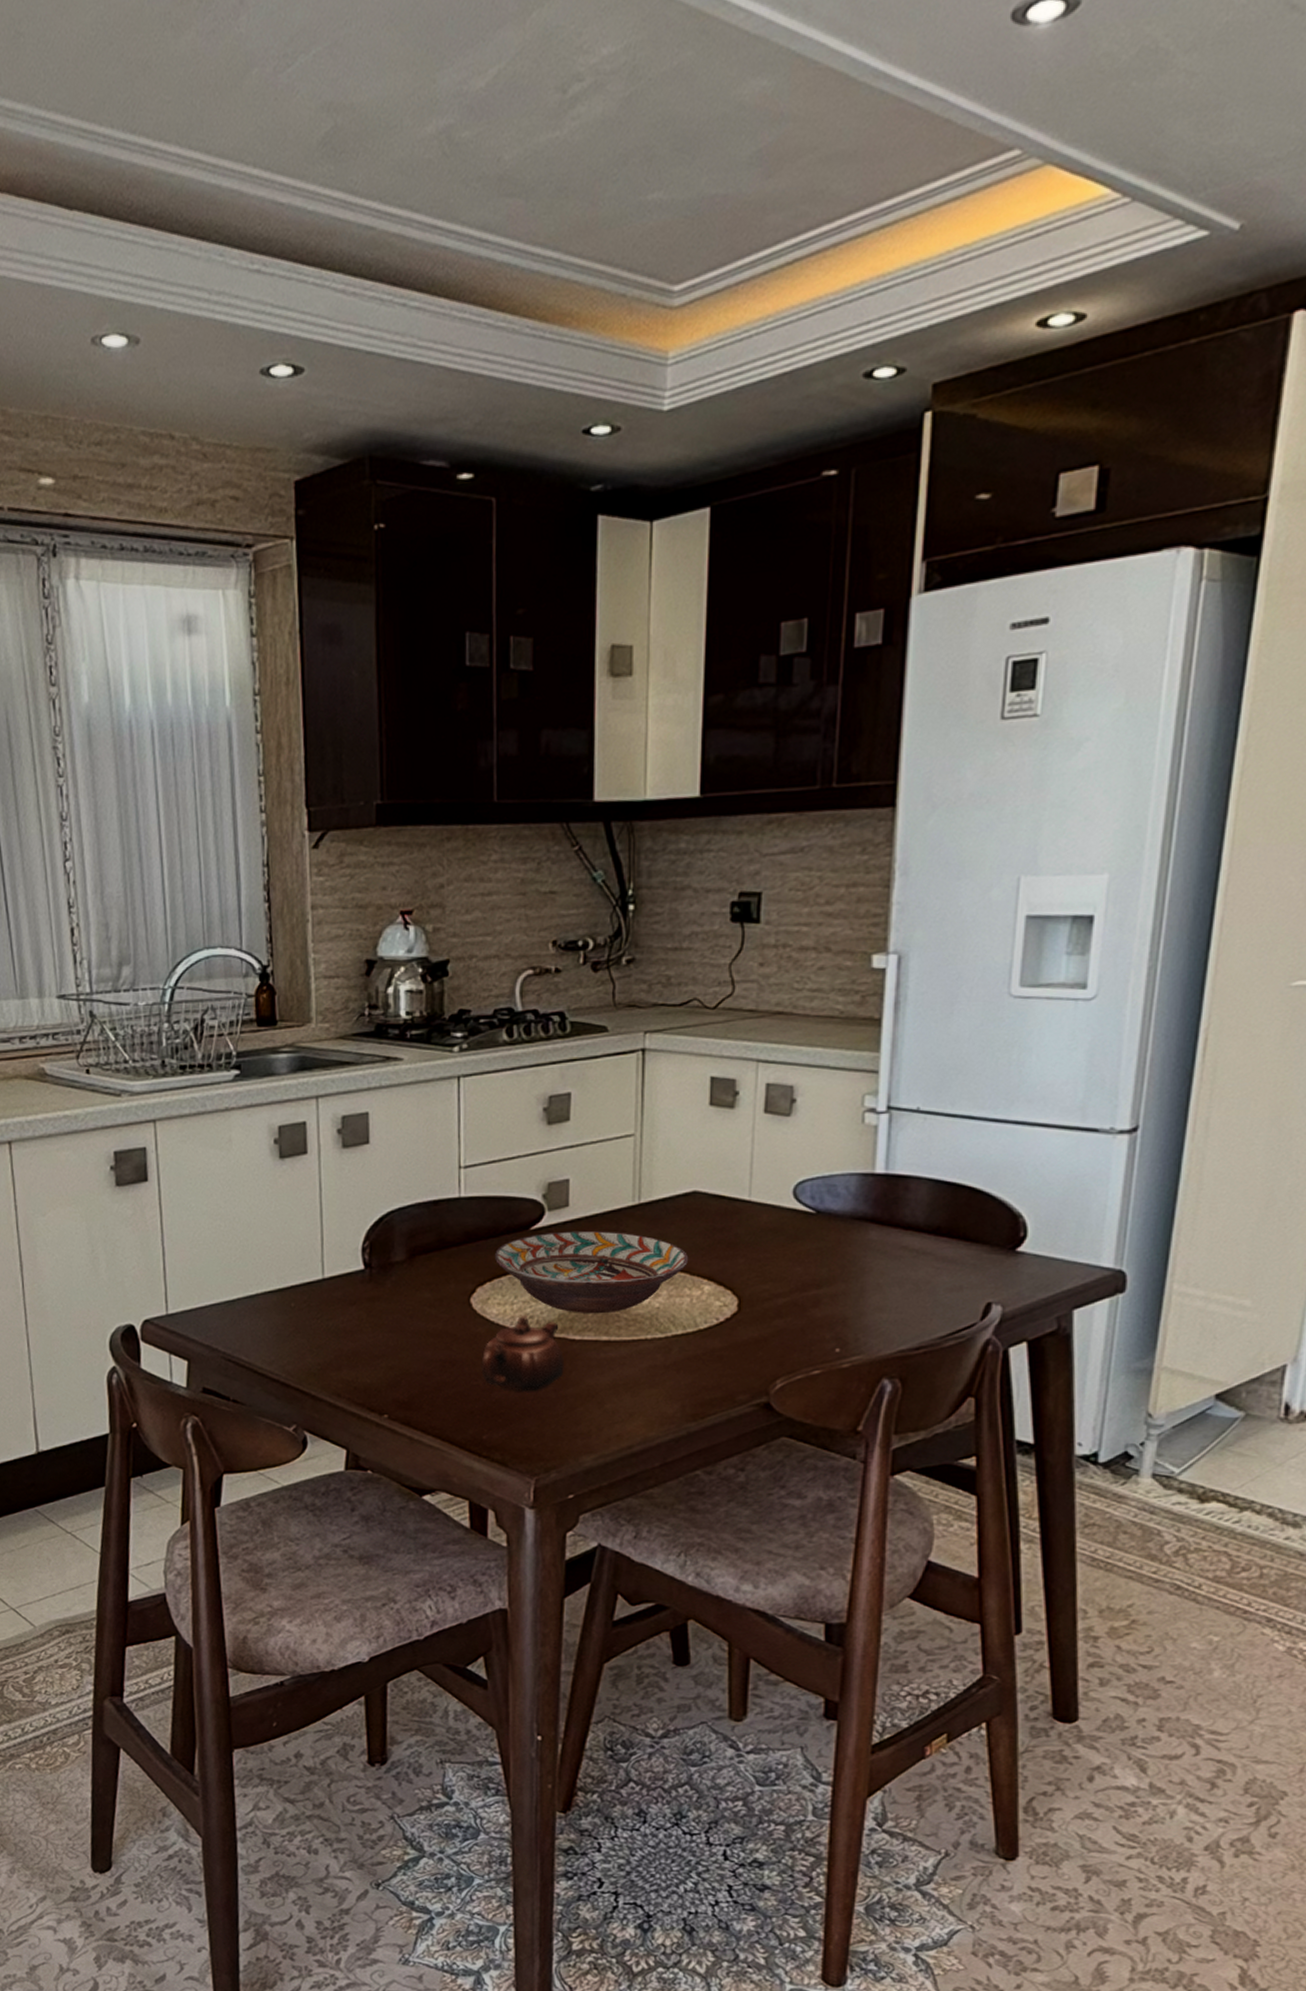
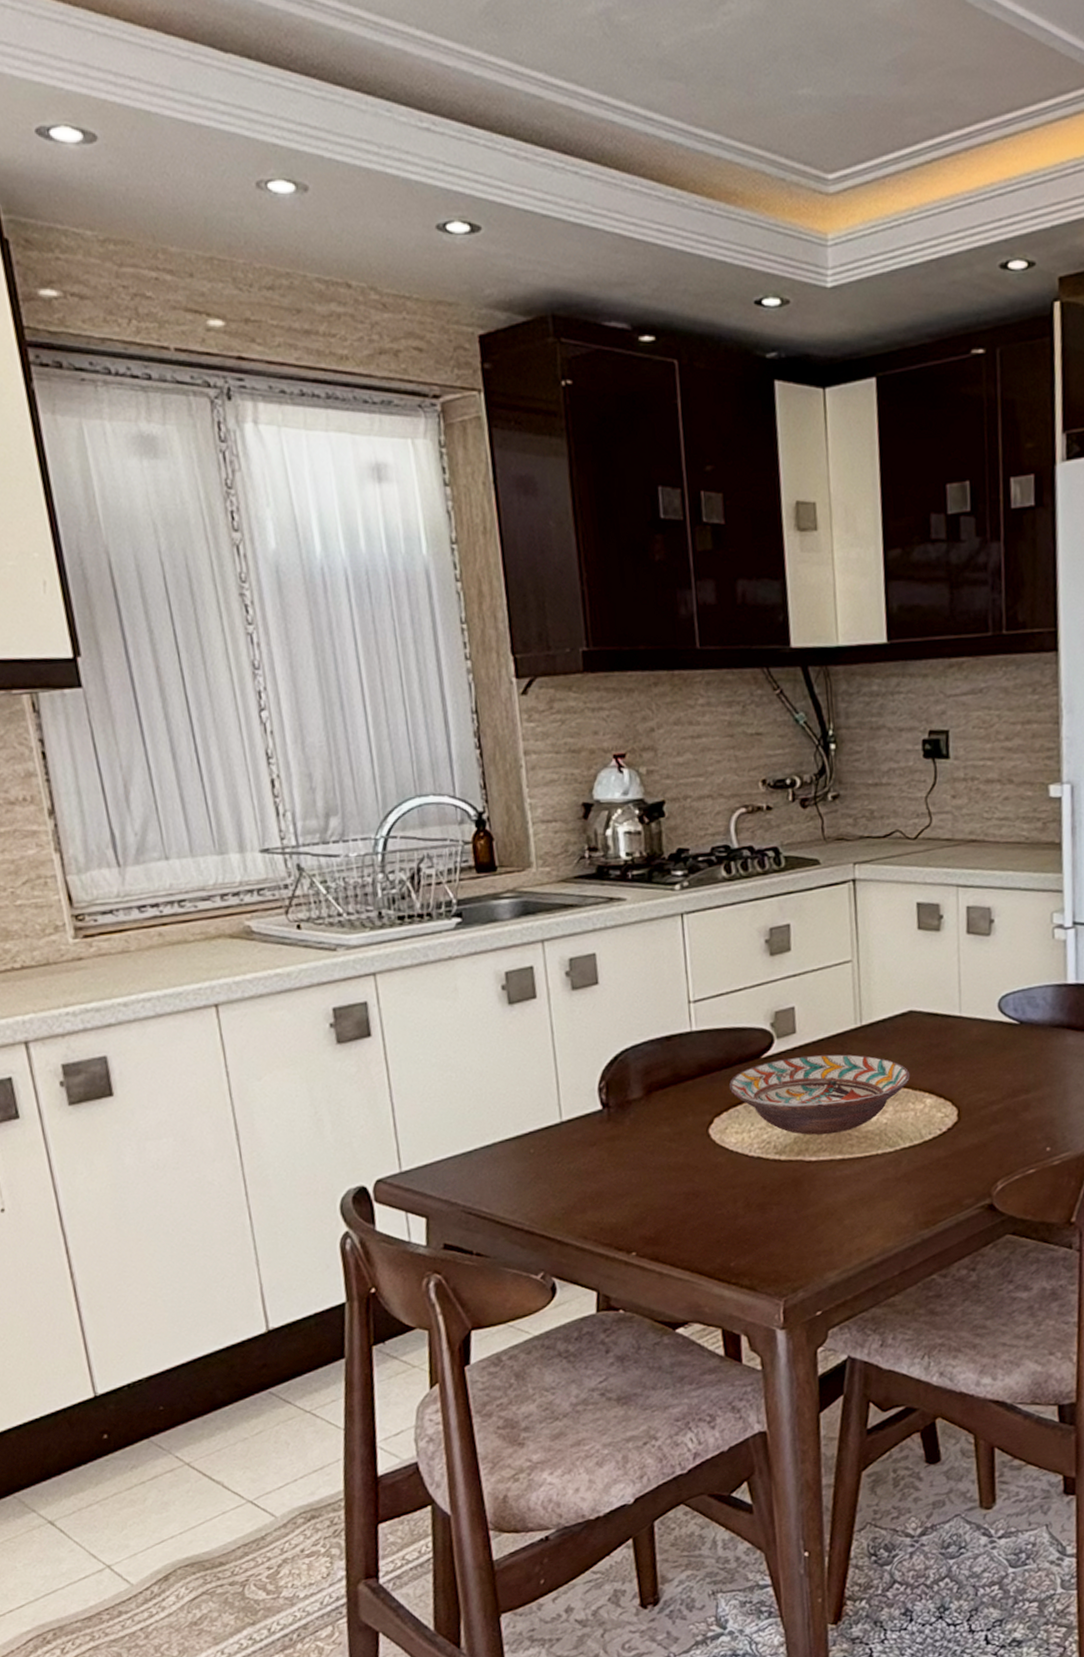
teapot: present [481,1315,564,1392] -> none [723,1141,803,1217]

